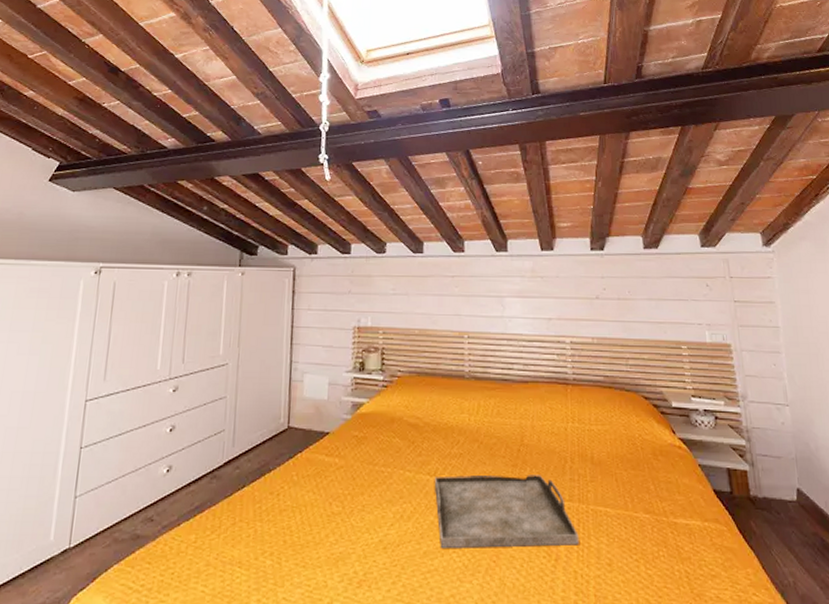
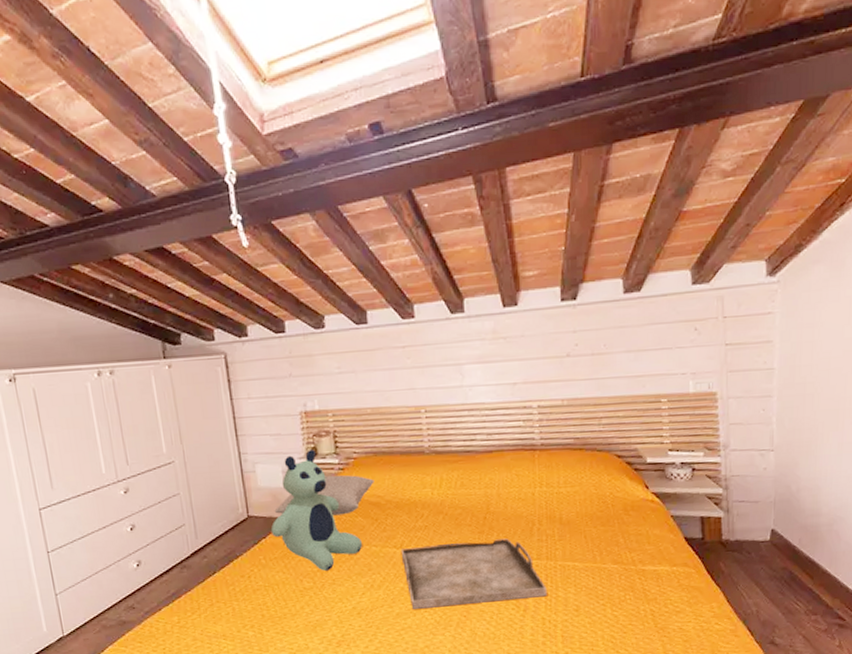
bear: none [308,364,396,494] -> present [270,449,362,571]
pillow: none [315,392,415,434] -> present [274,474,374,516]

